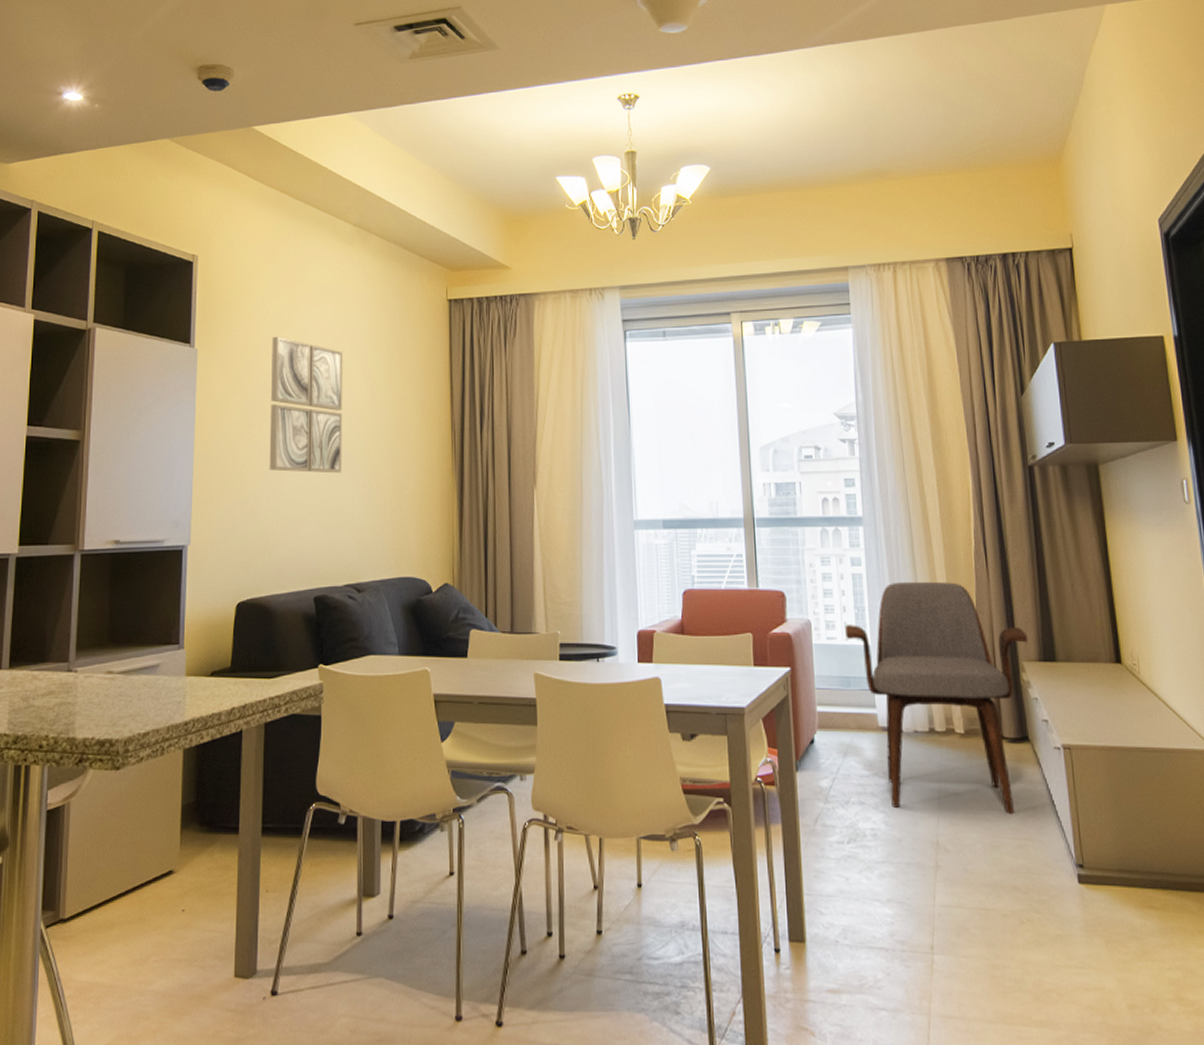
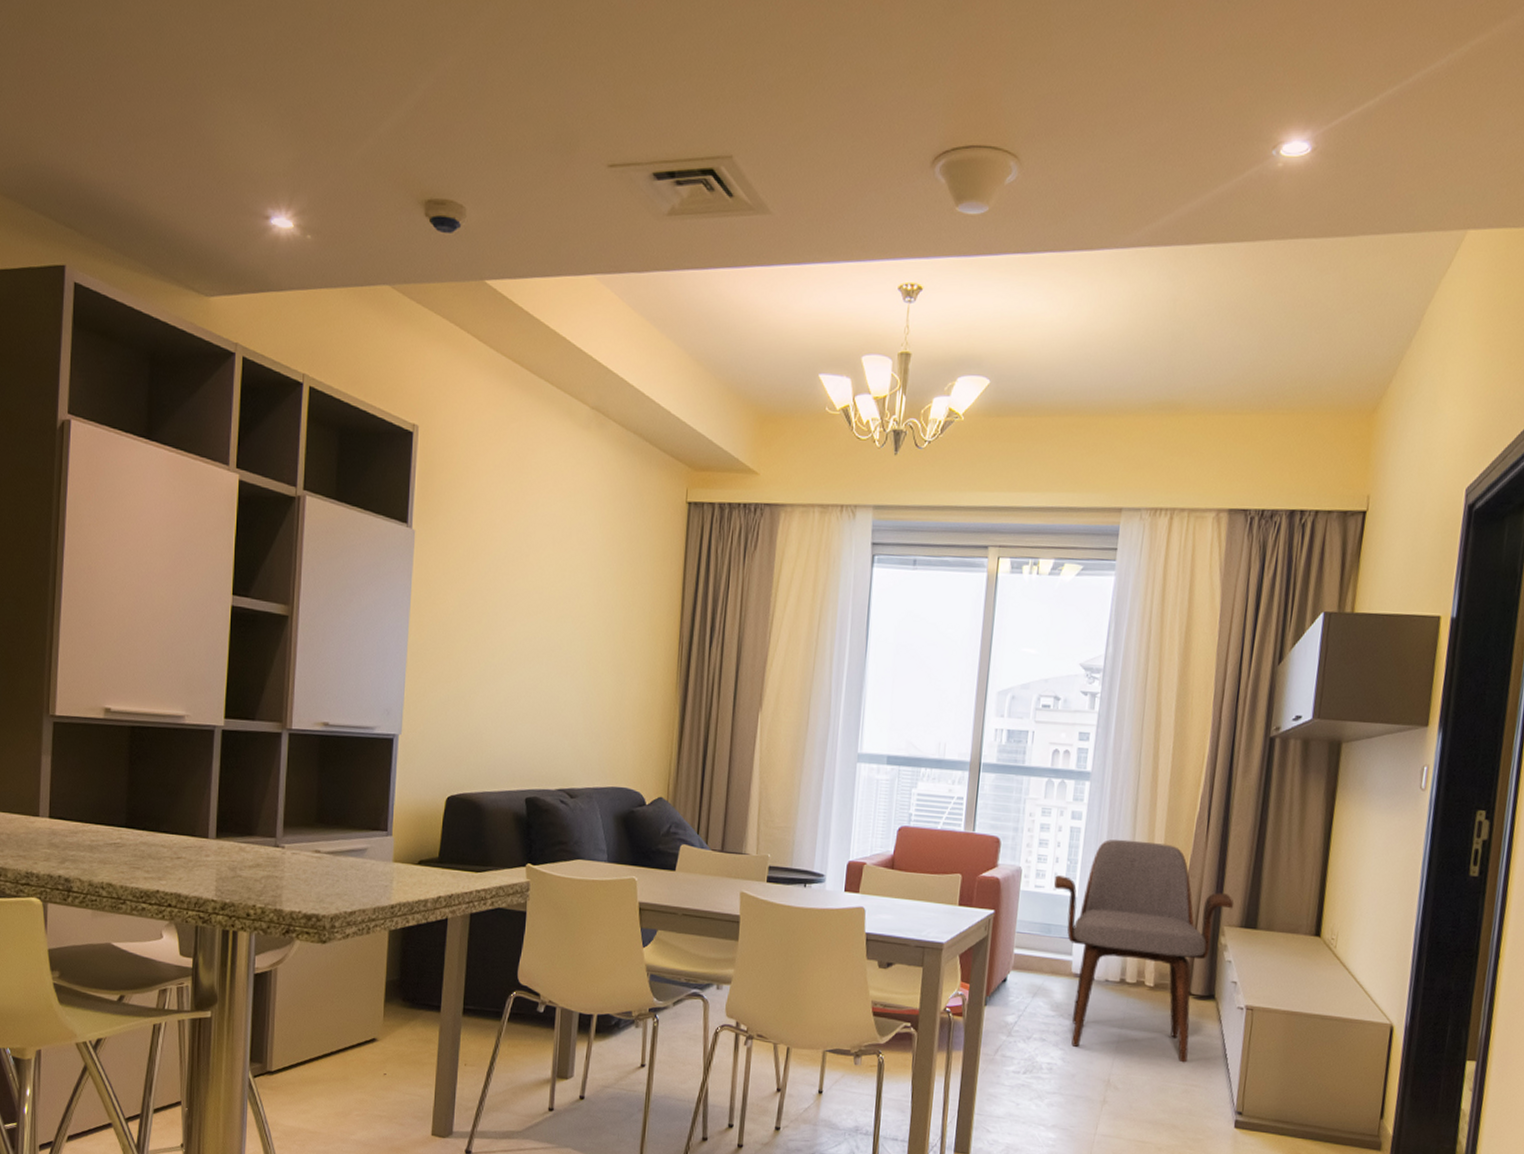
wall art: present [269,336,343,474] -> none [486,524,570,677]

